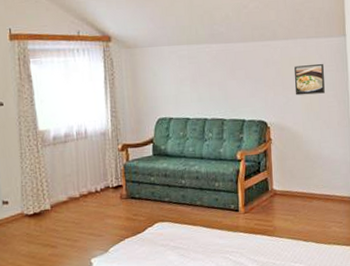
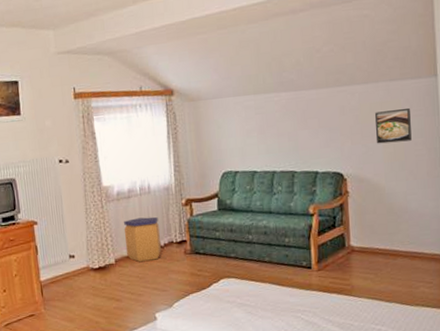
trash can: none [60,161,97,207] -> present [123,216,161,262]

